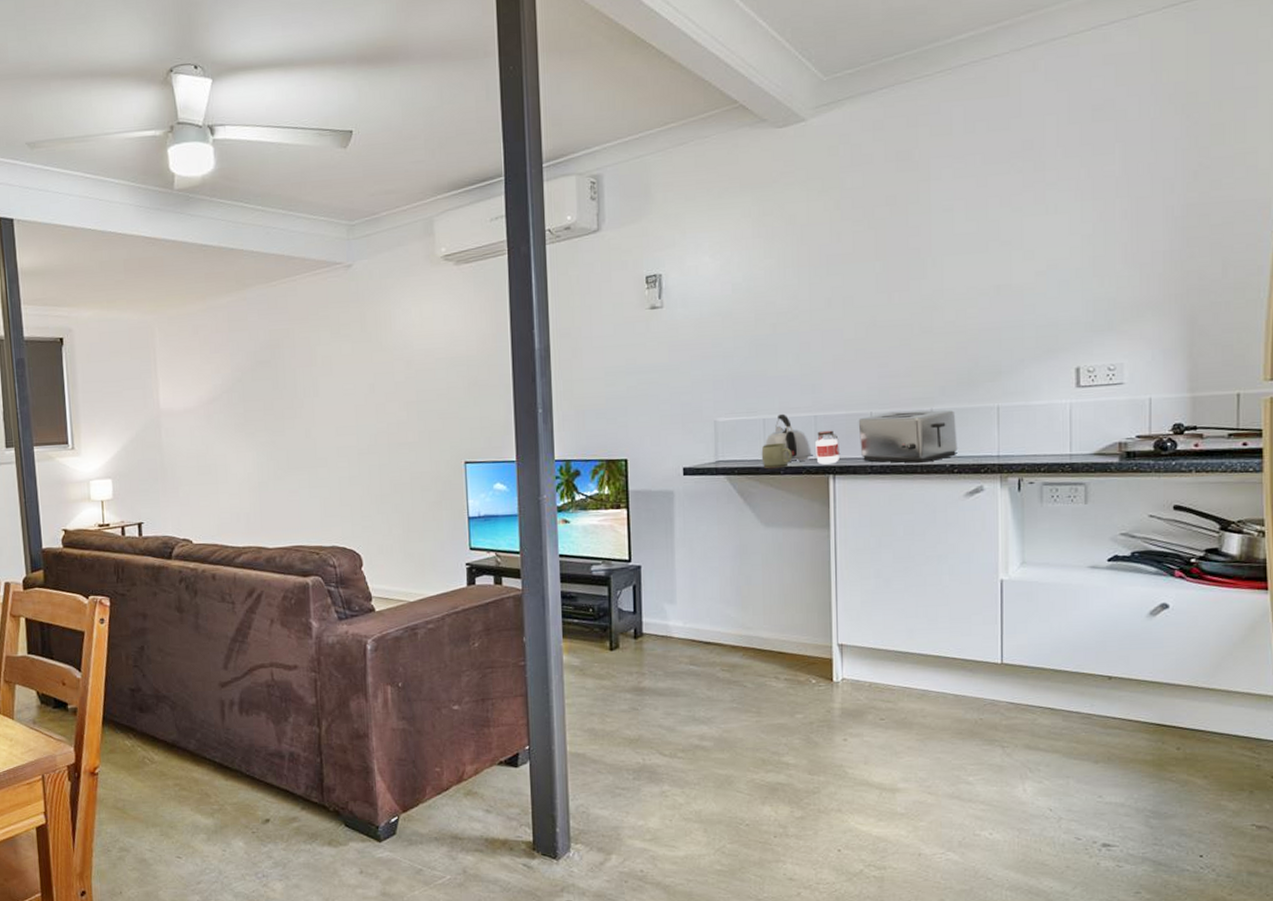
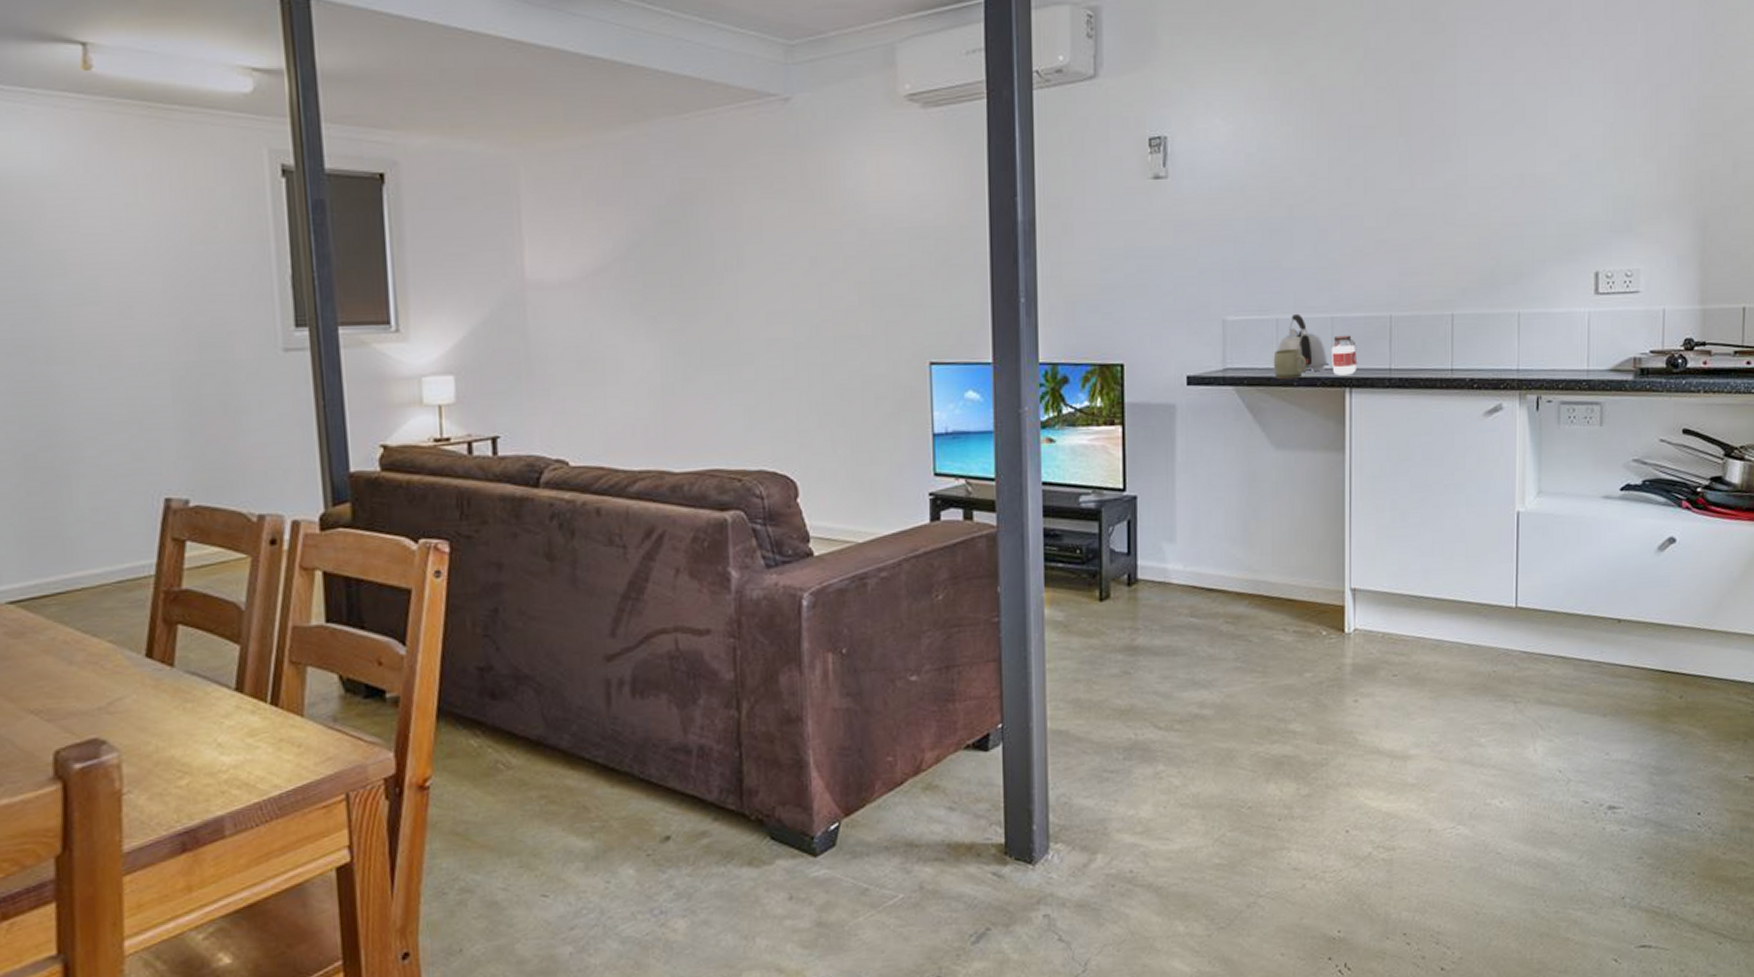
toaster: present [858,410,958,463] -> none [1377,315,1478,376]

